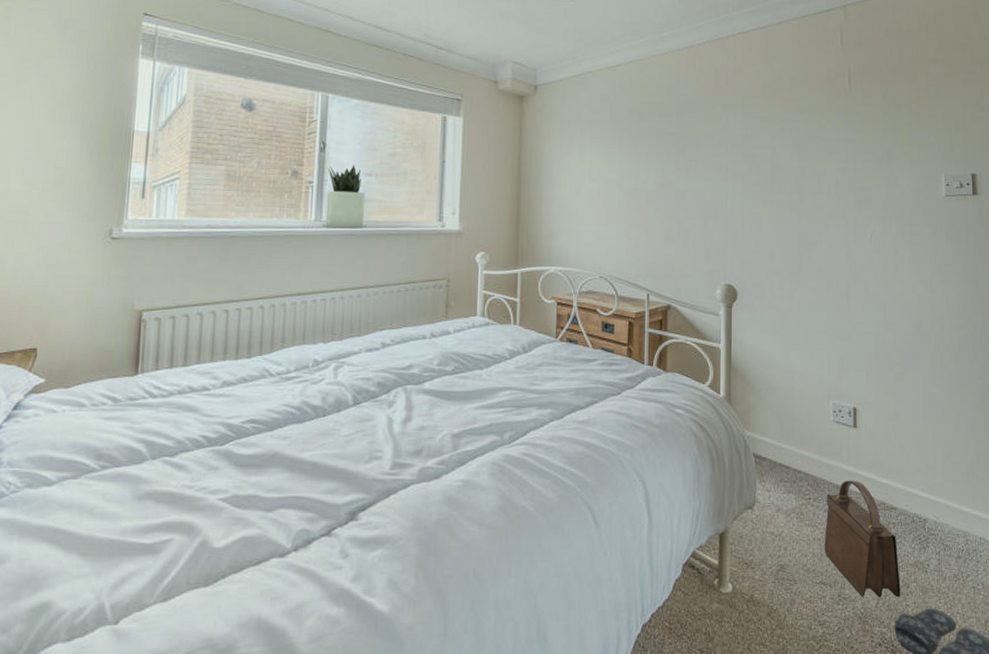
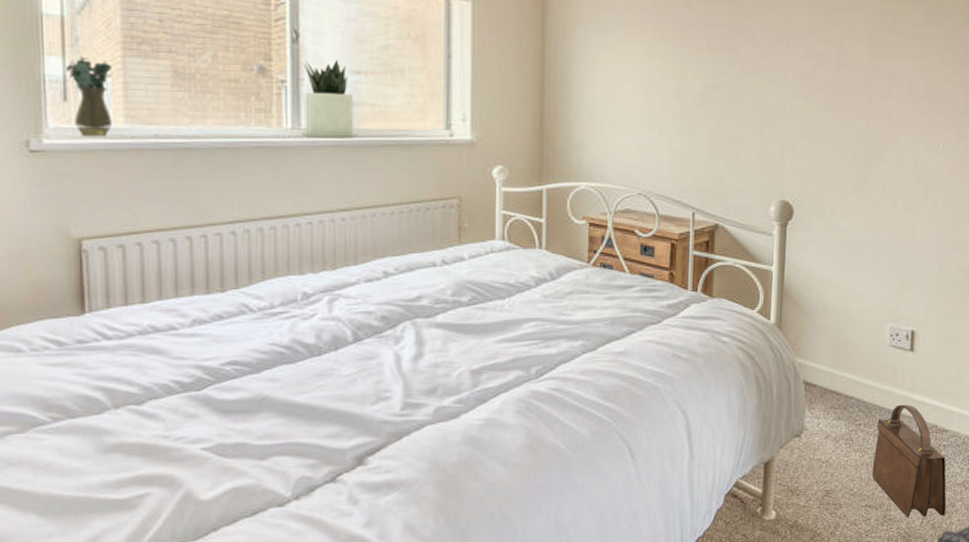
vase: none [146,162,181,228] -> present [66,55,113,138]

